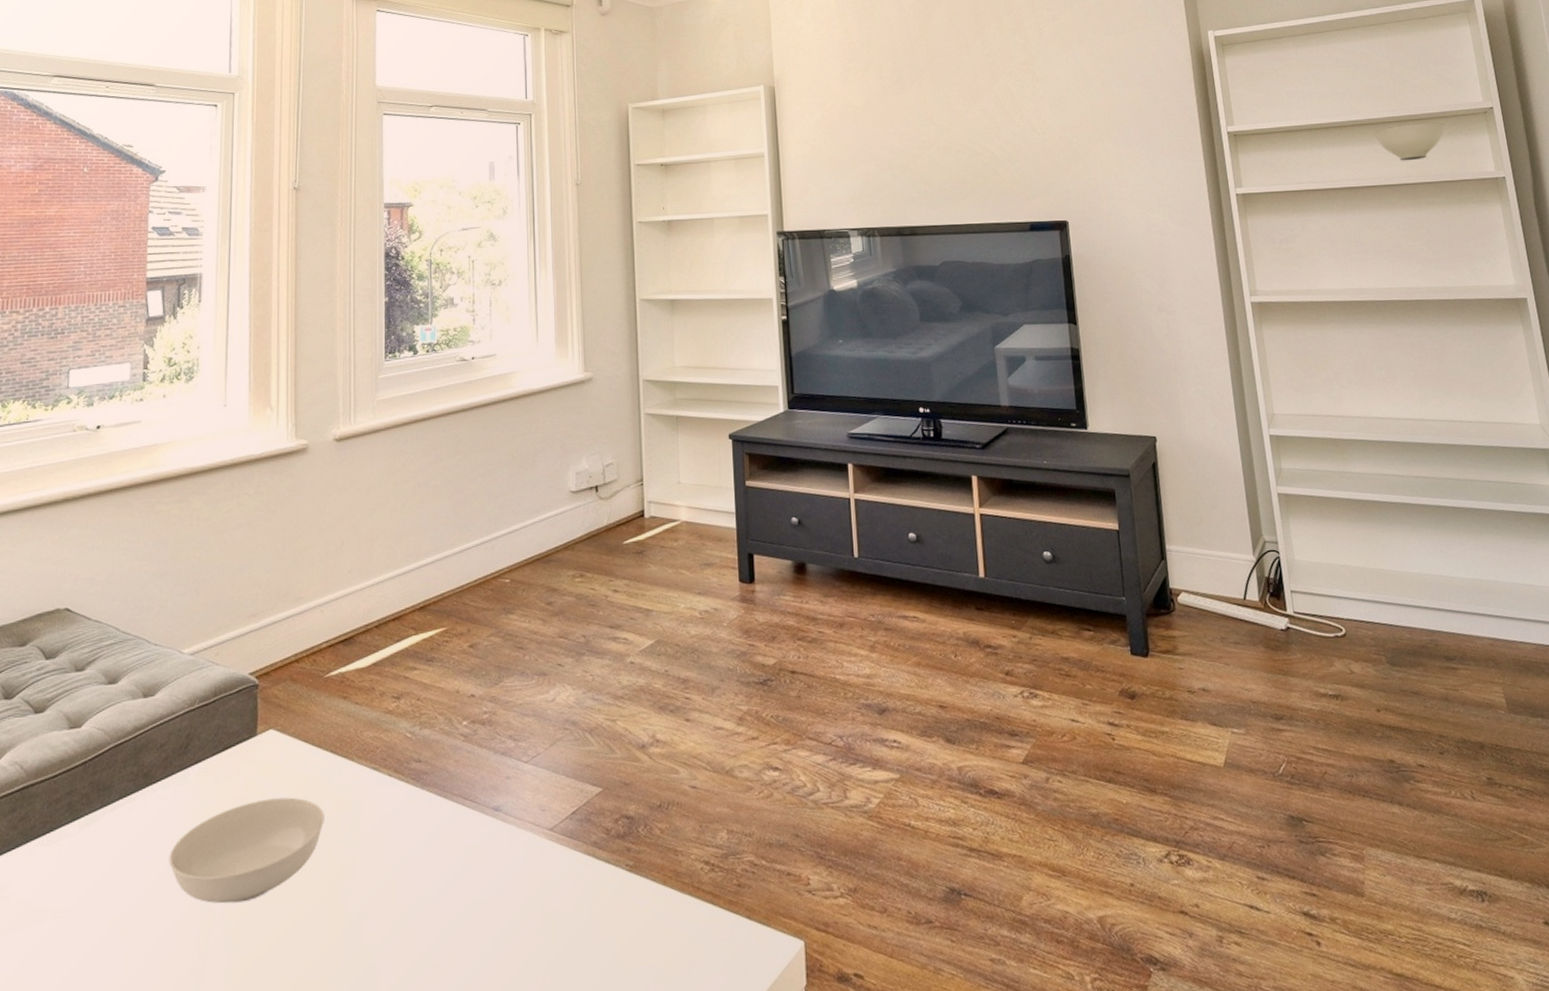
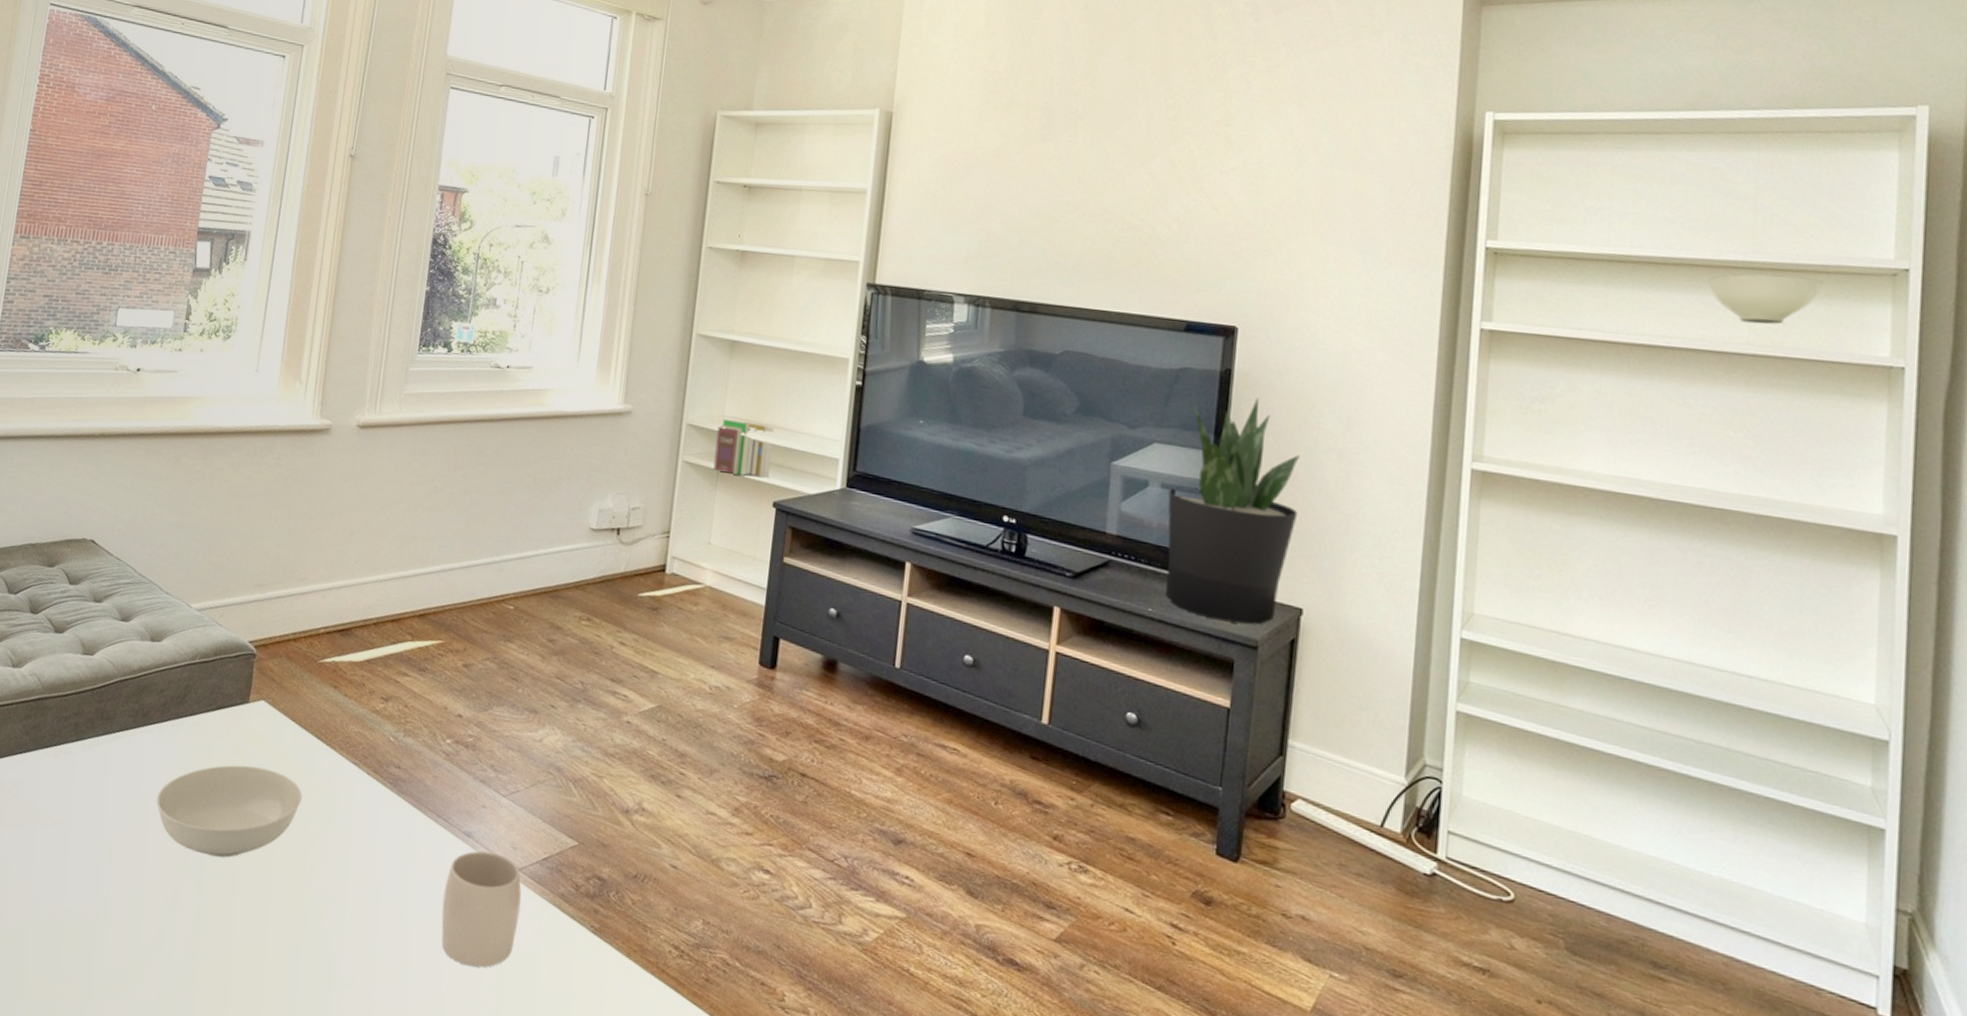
mug: none [480,819,557,939] -> present [441,851,522,968]
books: none [671,368,721,418] -> present [713,418,774,477]
planter: none [1041,275,1139,460] -> present [1164,398,1300,625]

